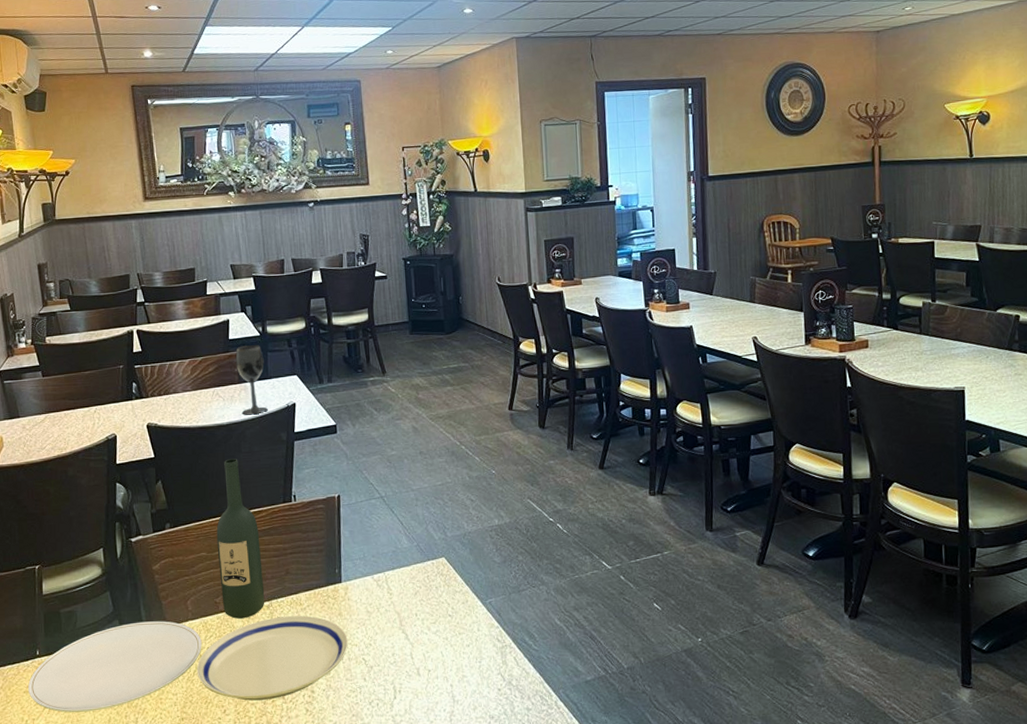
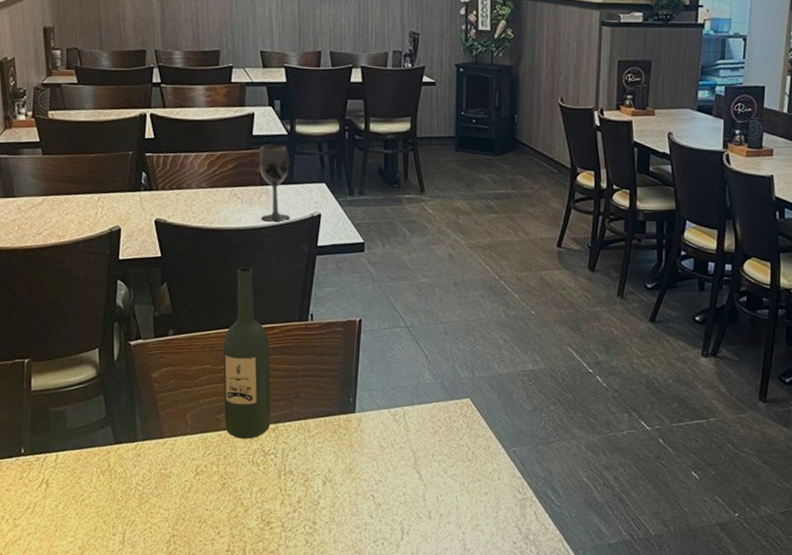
plate: present [28,621,202,712] -> none [11,430,199,518]
plate: present [196,616,348,701] -> none [192,441,357,527]

